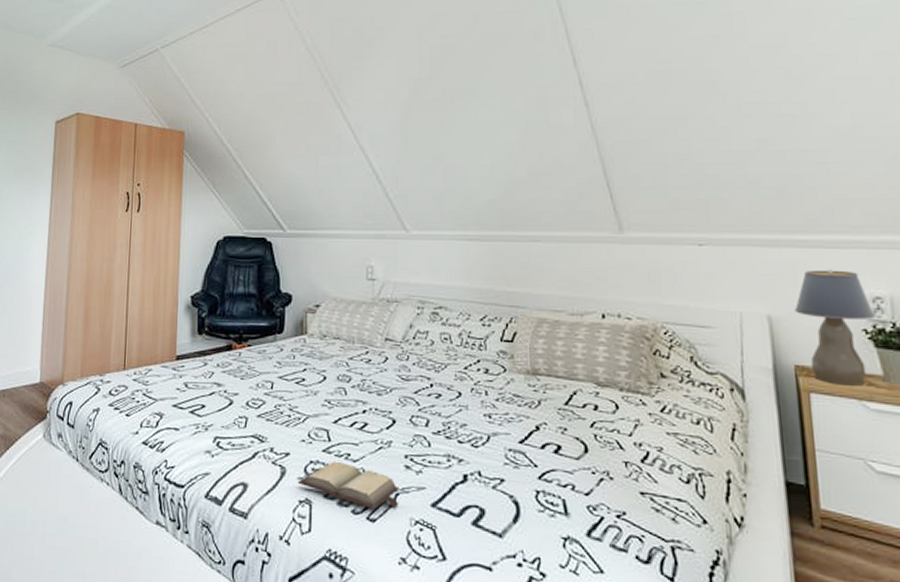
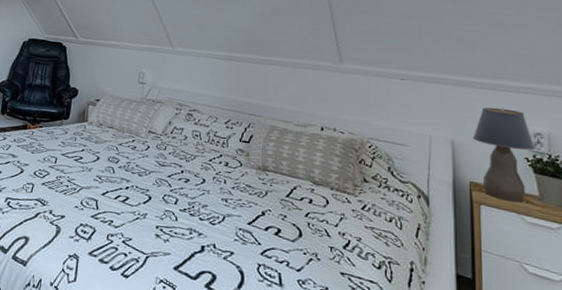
hardback book: present [297,461,399,510] -> none [69,225,150,268]

